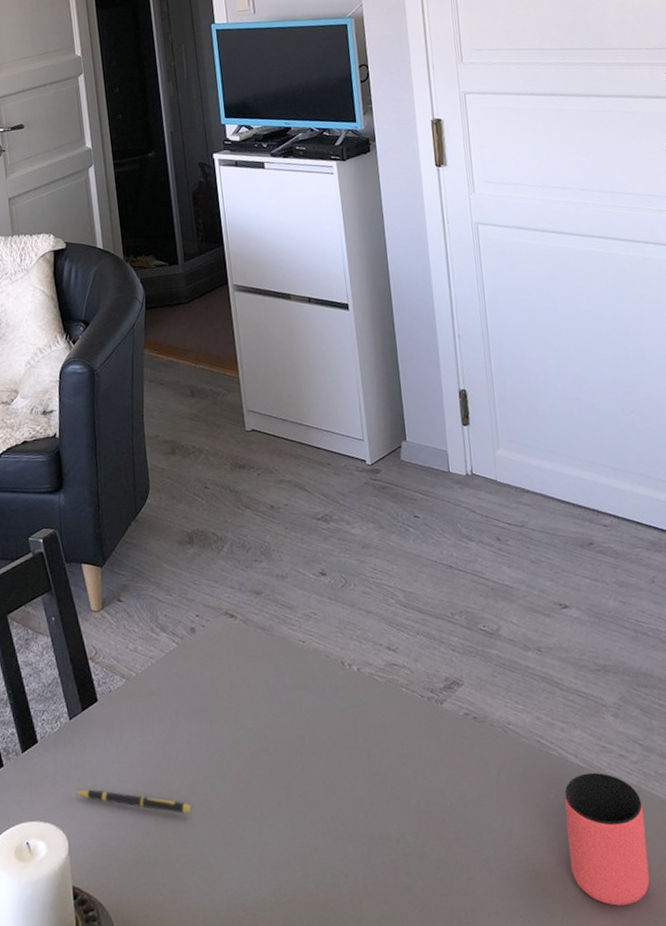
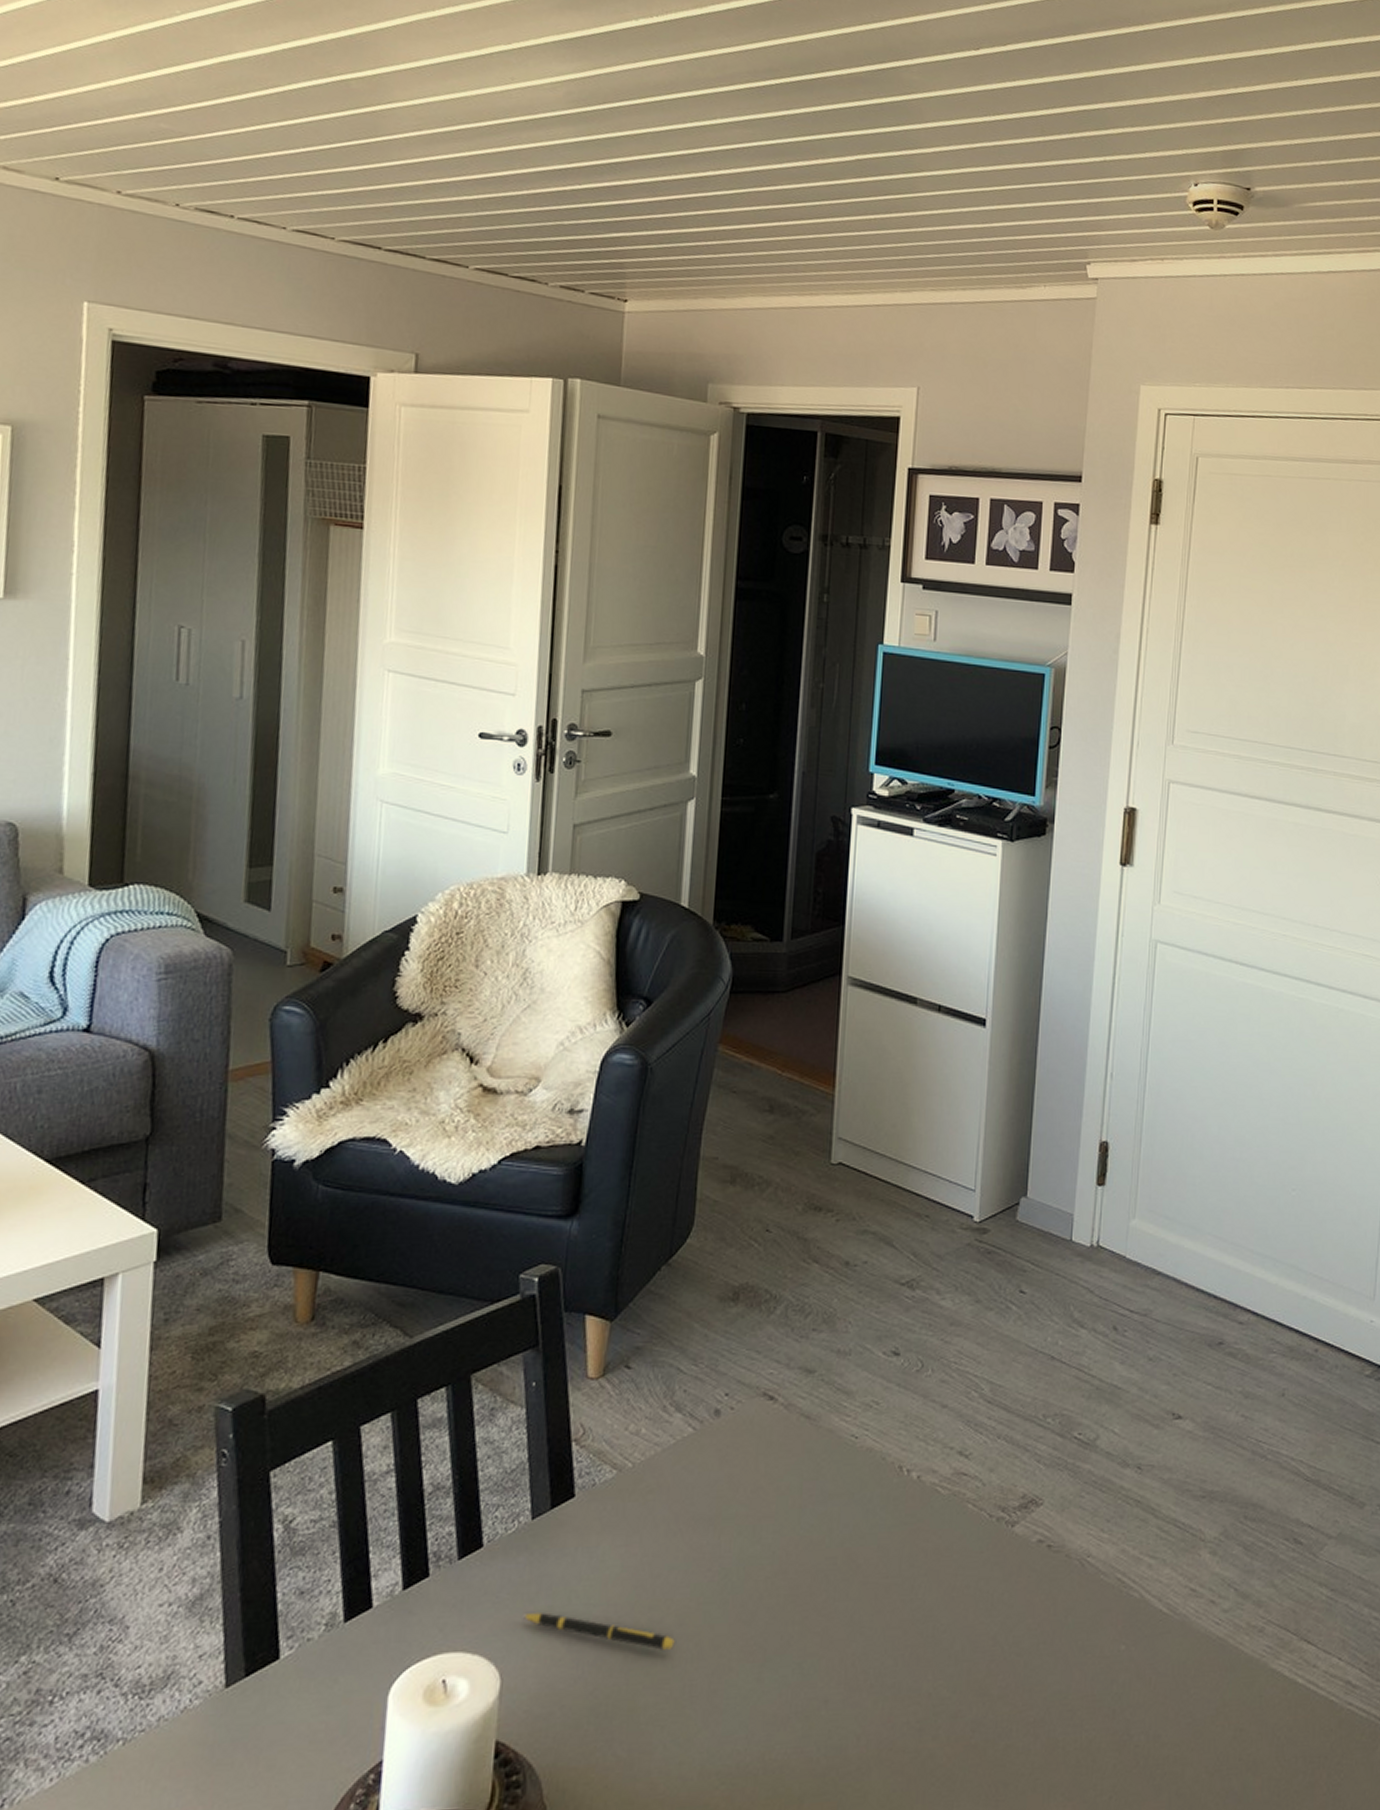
cup: present [564,772,650,906] -> none [1131,1620,1225,1784]

